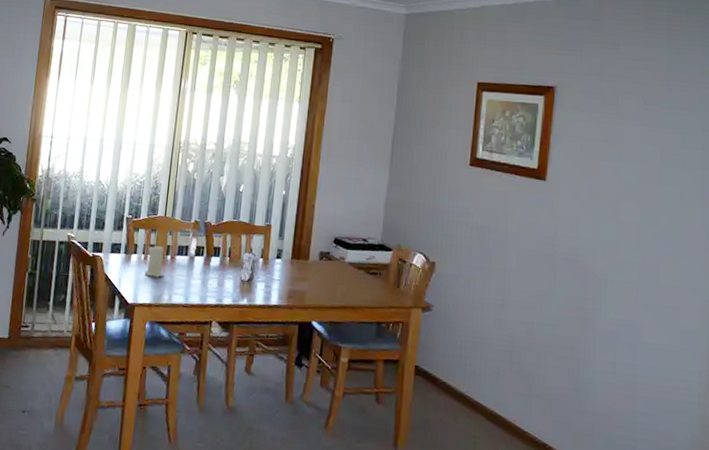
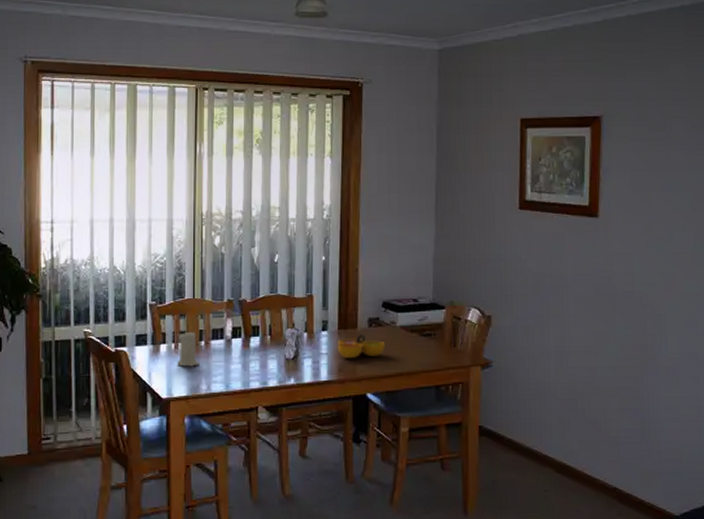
decorative bowl: none [289,265,333,288] -> present [338,334,385,359]

